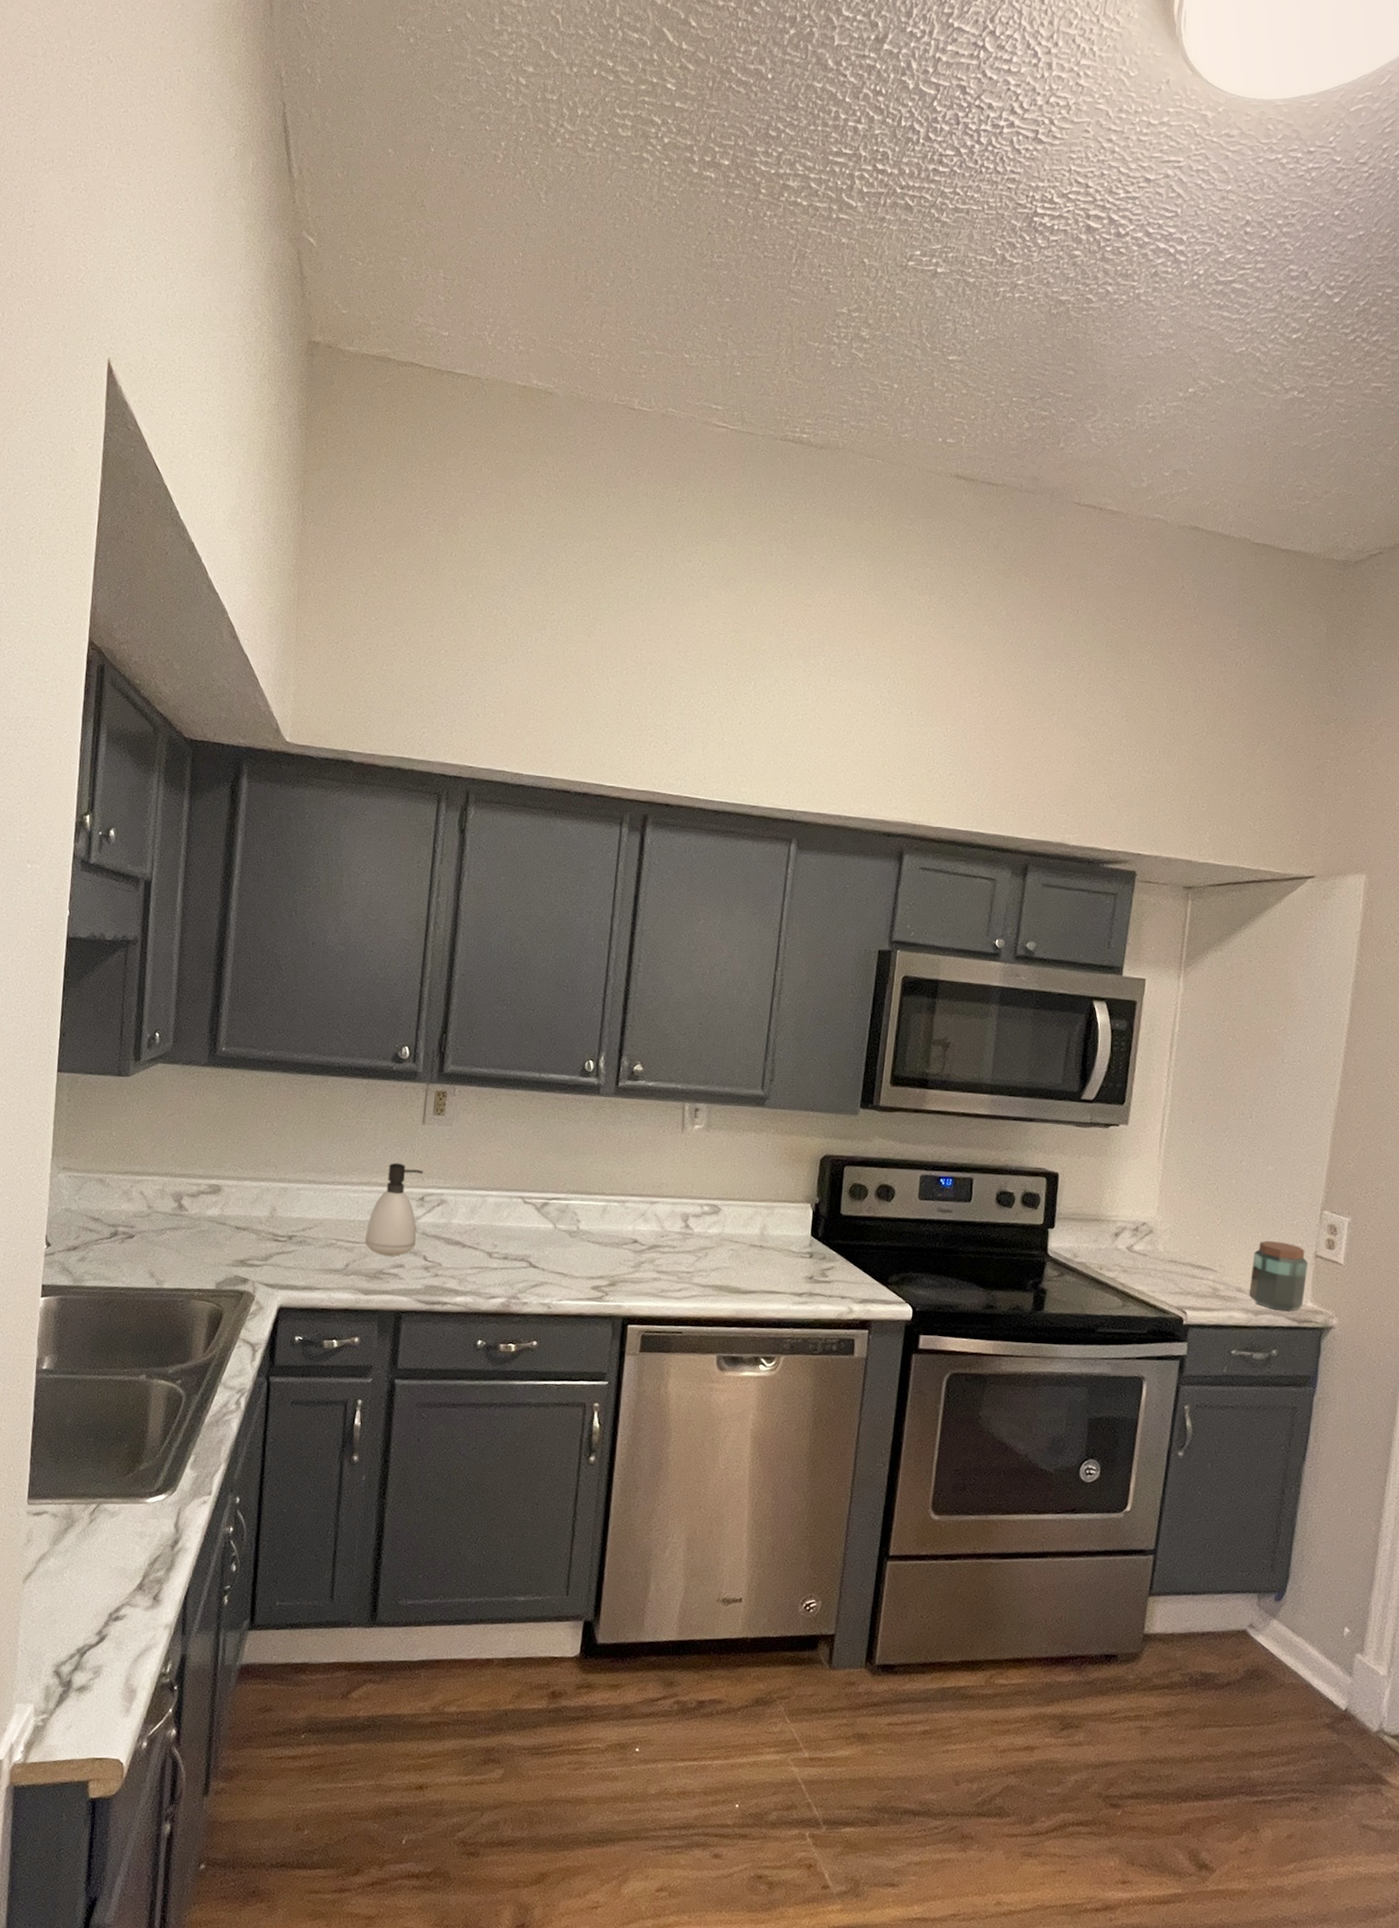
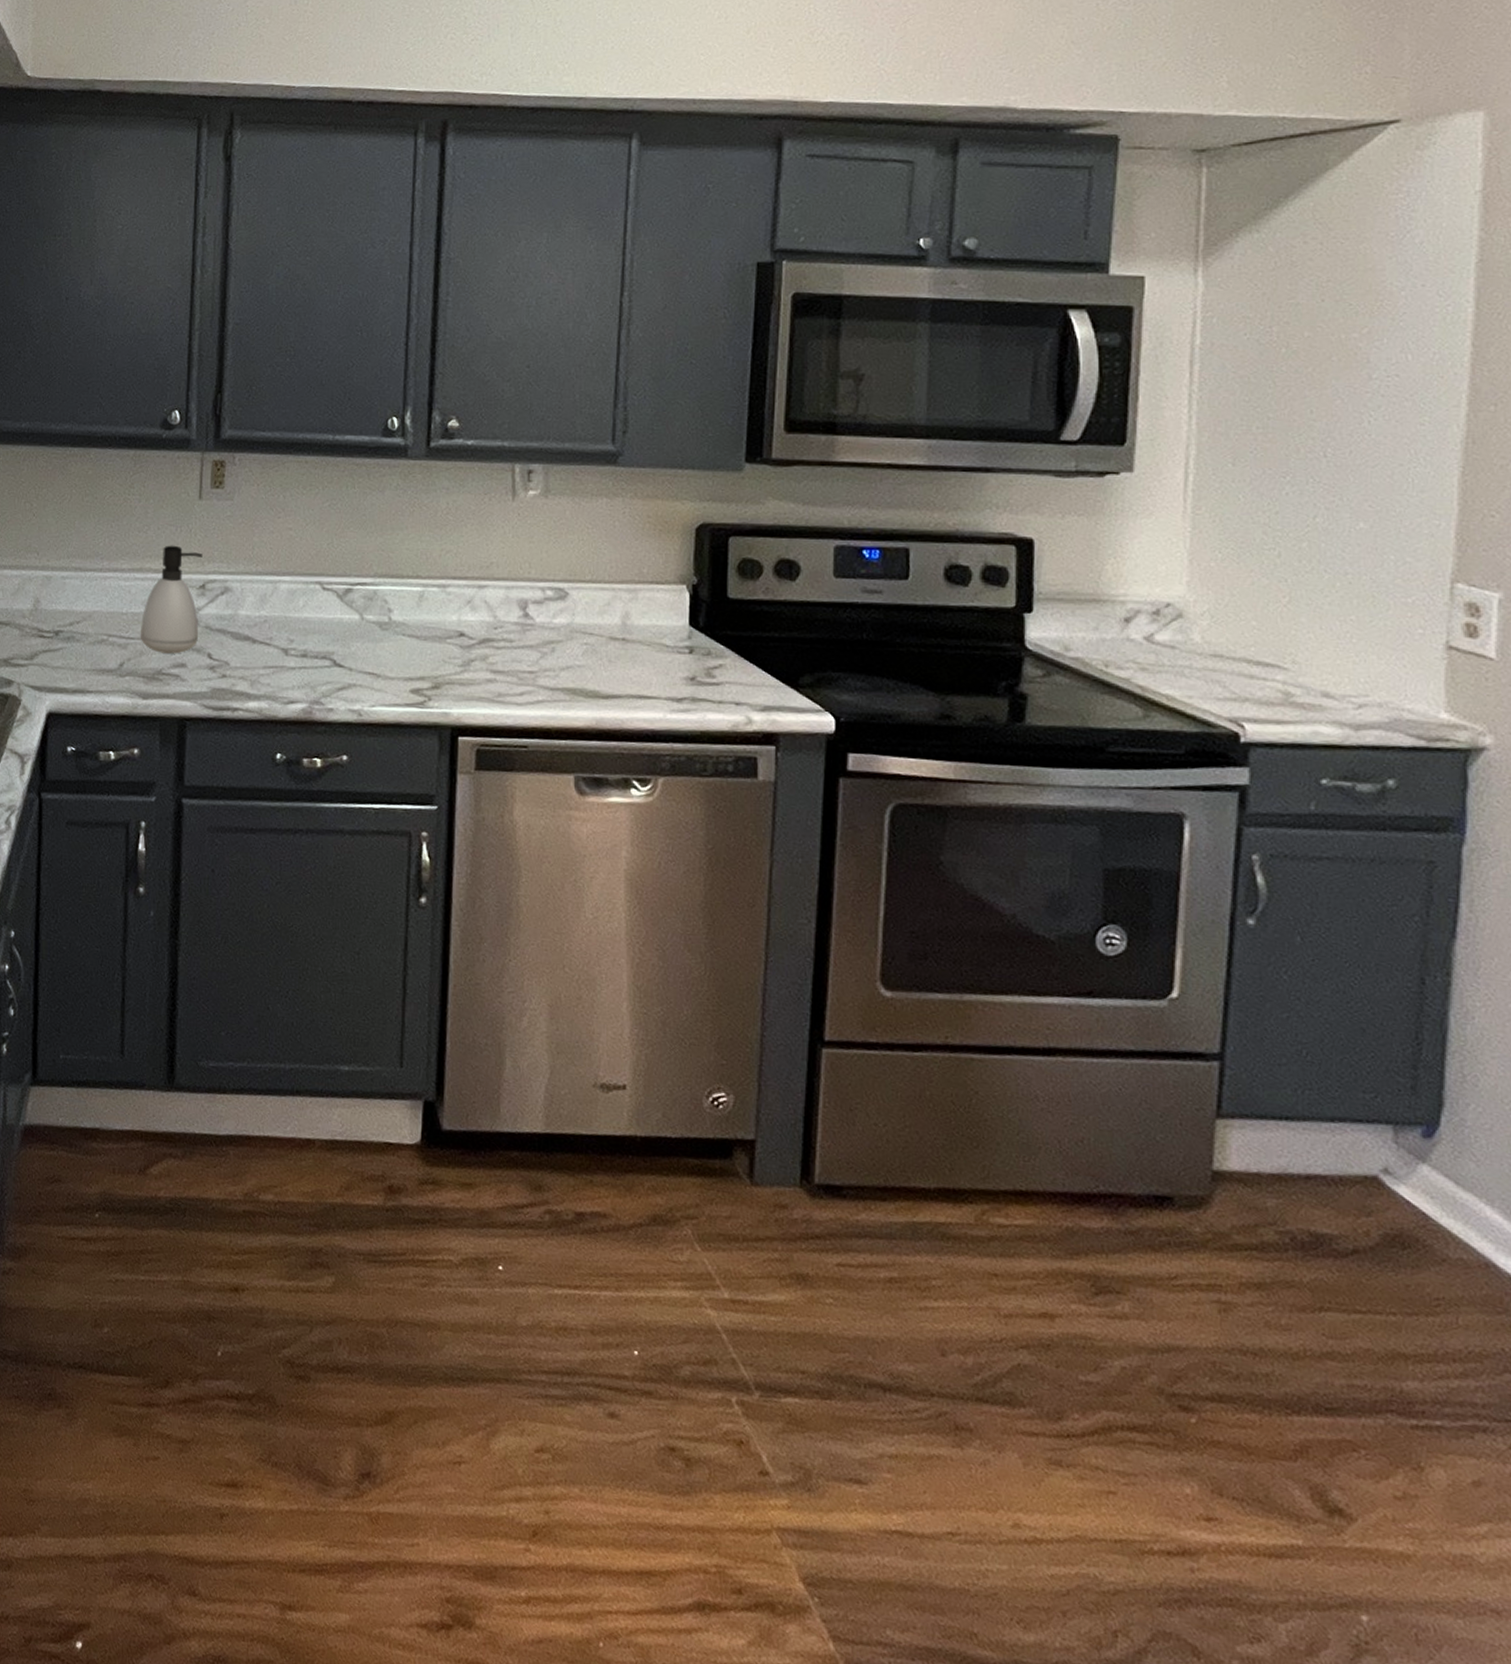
peanut butter: present [1249,1241,1308,1312] -> none [1342,627,1436,726]

